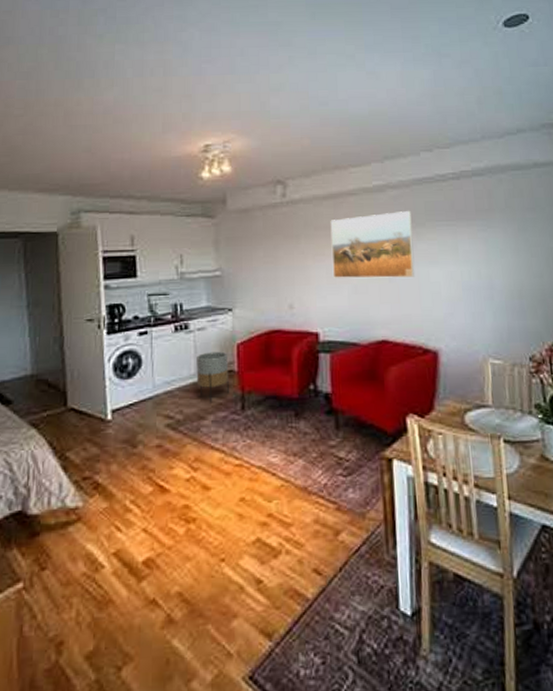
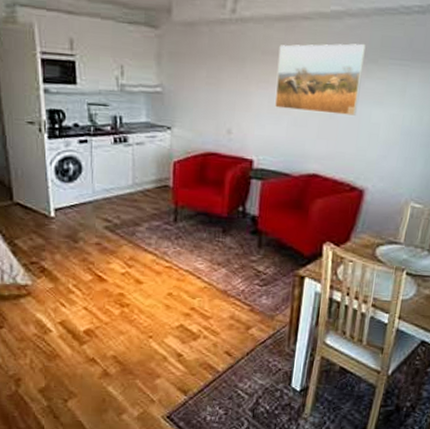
planter: present [196,351,229,403] -> none [133,166,165,213]

